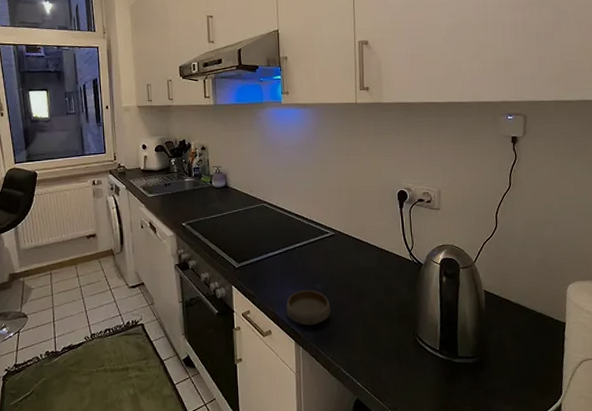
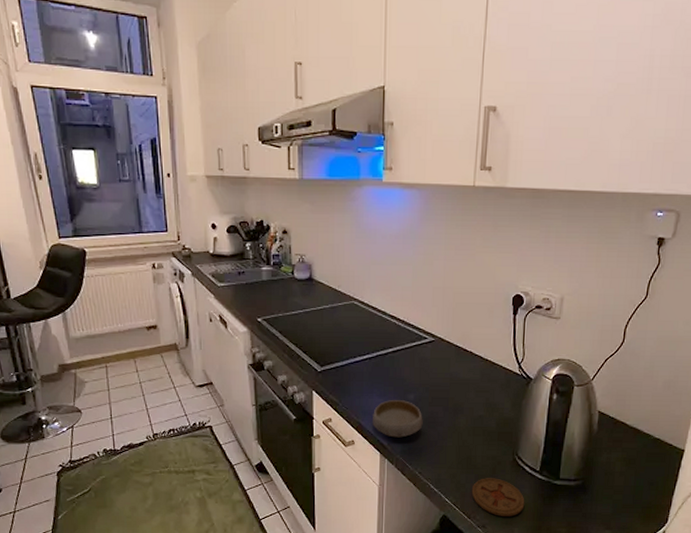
coaster: none [380,359,430,397] -> present [471,478,525,516]

